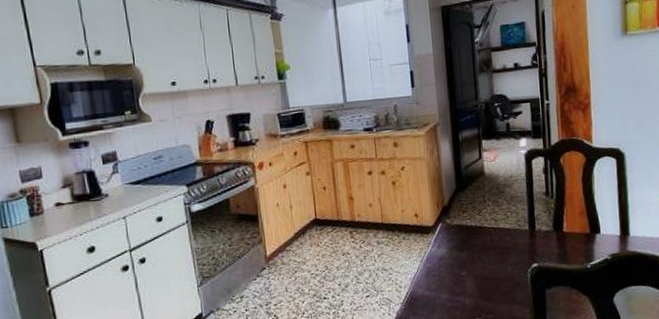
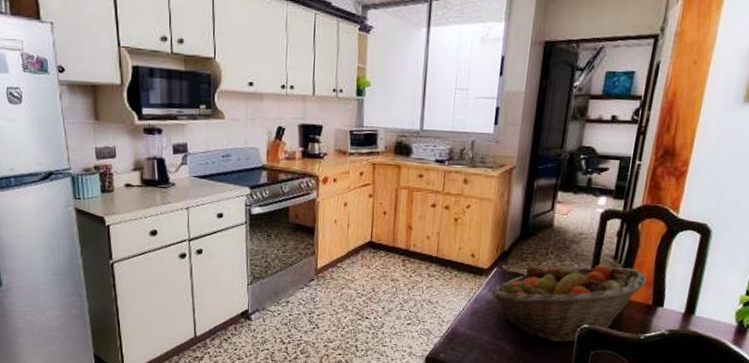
fruit basket: none [440,201,580,287] -> present [490,264,647,343]

